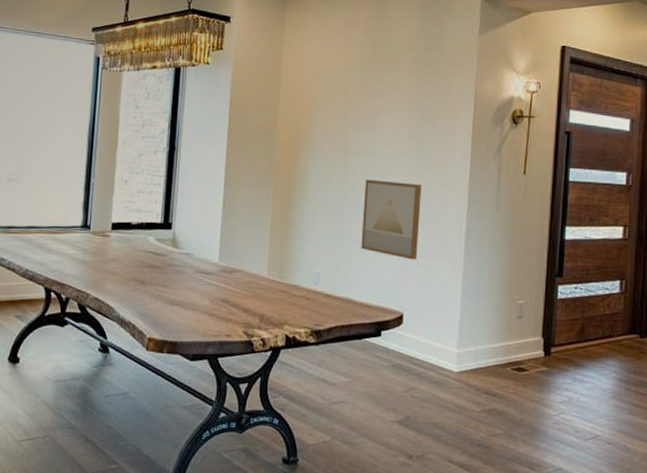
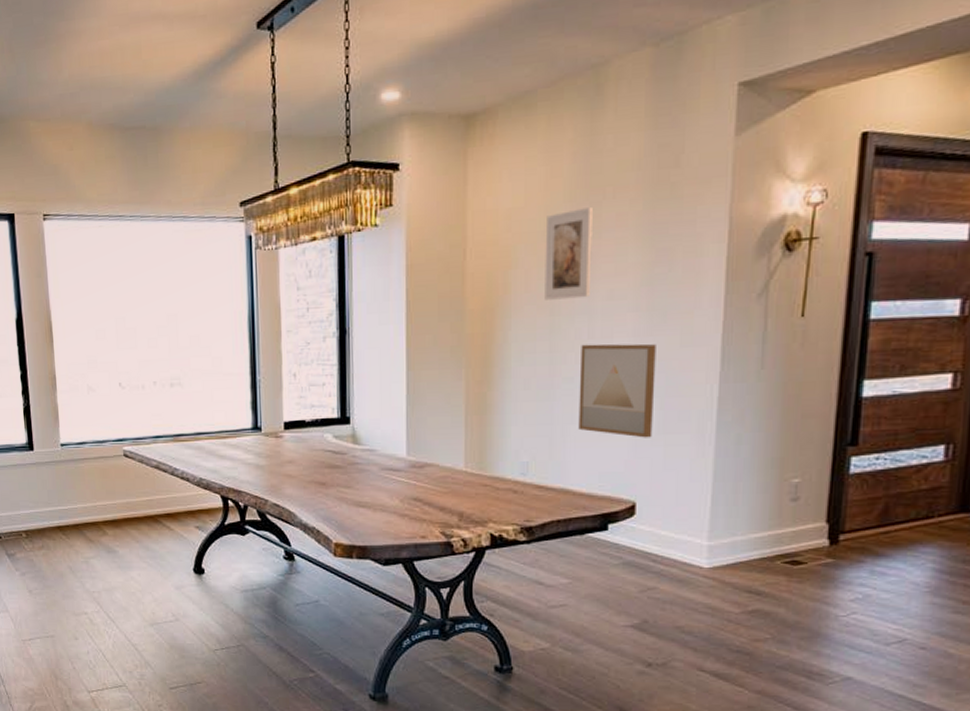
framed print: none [339,72,378,142] -> present [545,207,592,300]

